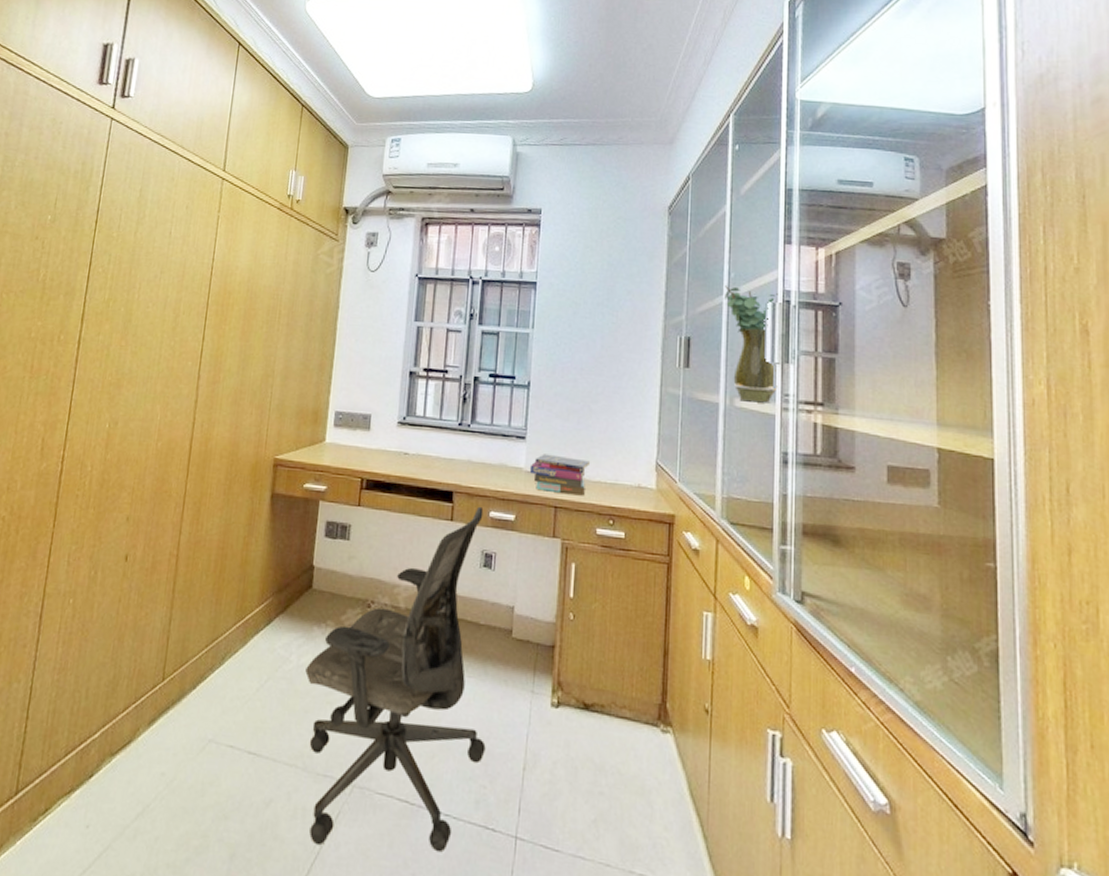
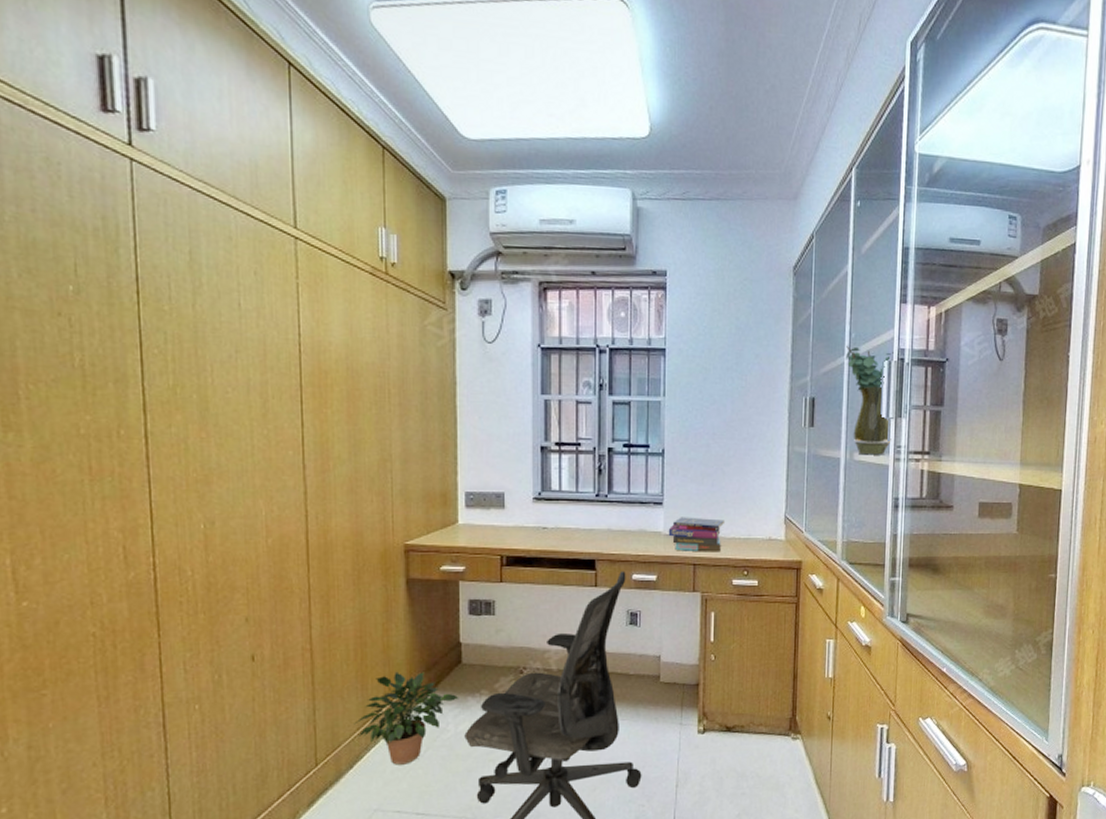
potted plant: none [204,589,306,693] -> present [354,671,459,765]

